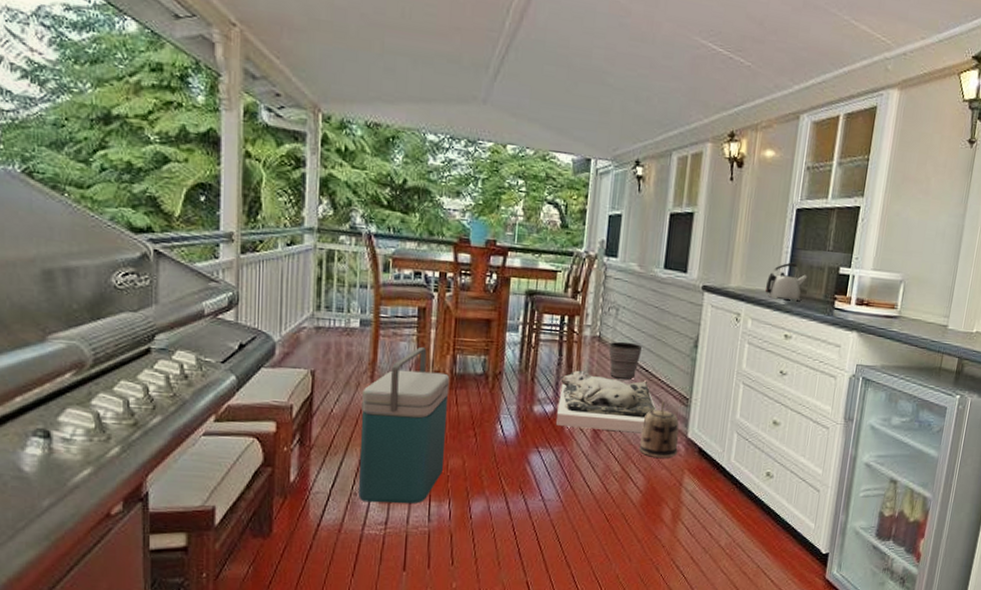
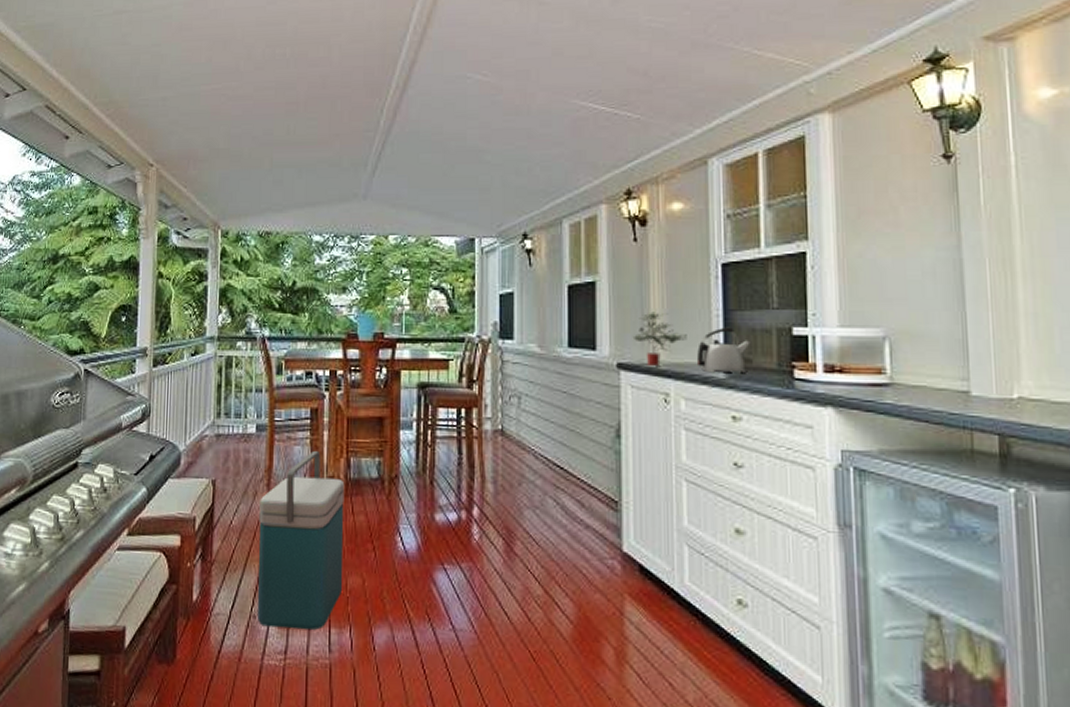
dog bed: present [555,370,657,433] -> none [460,470,580,546]
planter pot: present [608,341,643,379] -> none [514,434,554,479]
basket: present [638,400,679,458] -> none [562,504,612,579]
potted plant: none [718,244,761,291] -> present [632,312,687,367]

